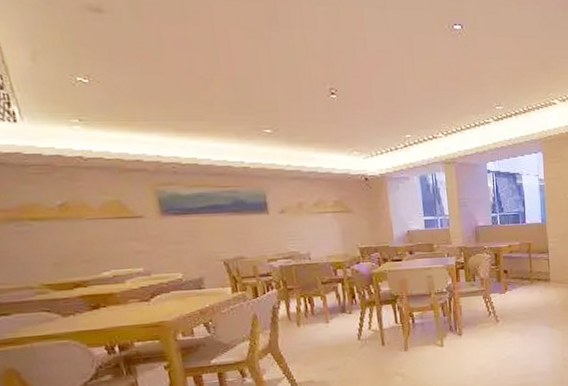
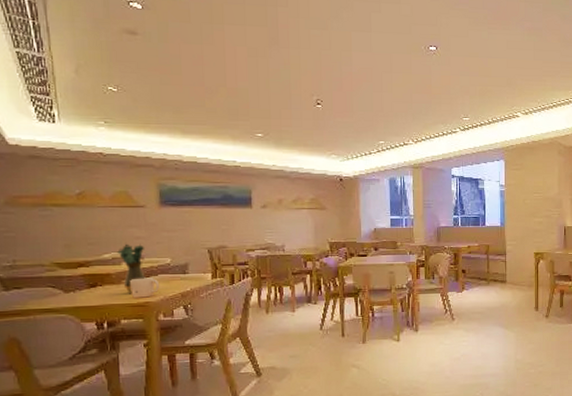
vase: none [118,258,156,315] -> present [117,243,146,294]
mug: none [138,295,174,318] -> present [130,277,160,298]

